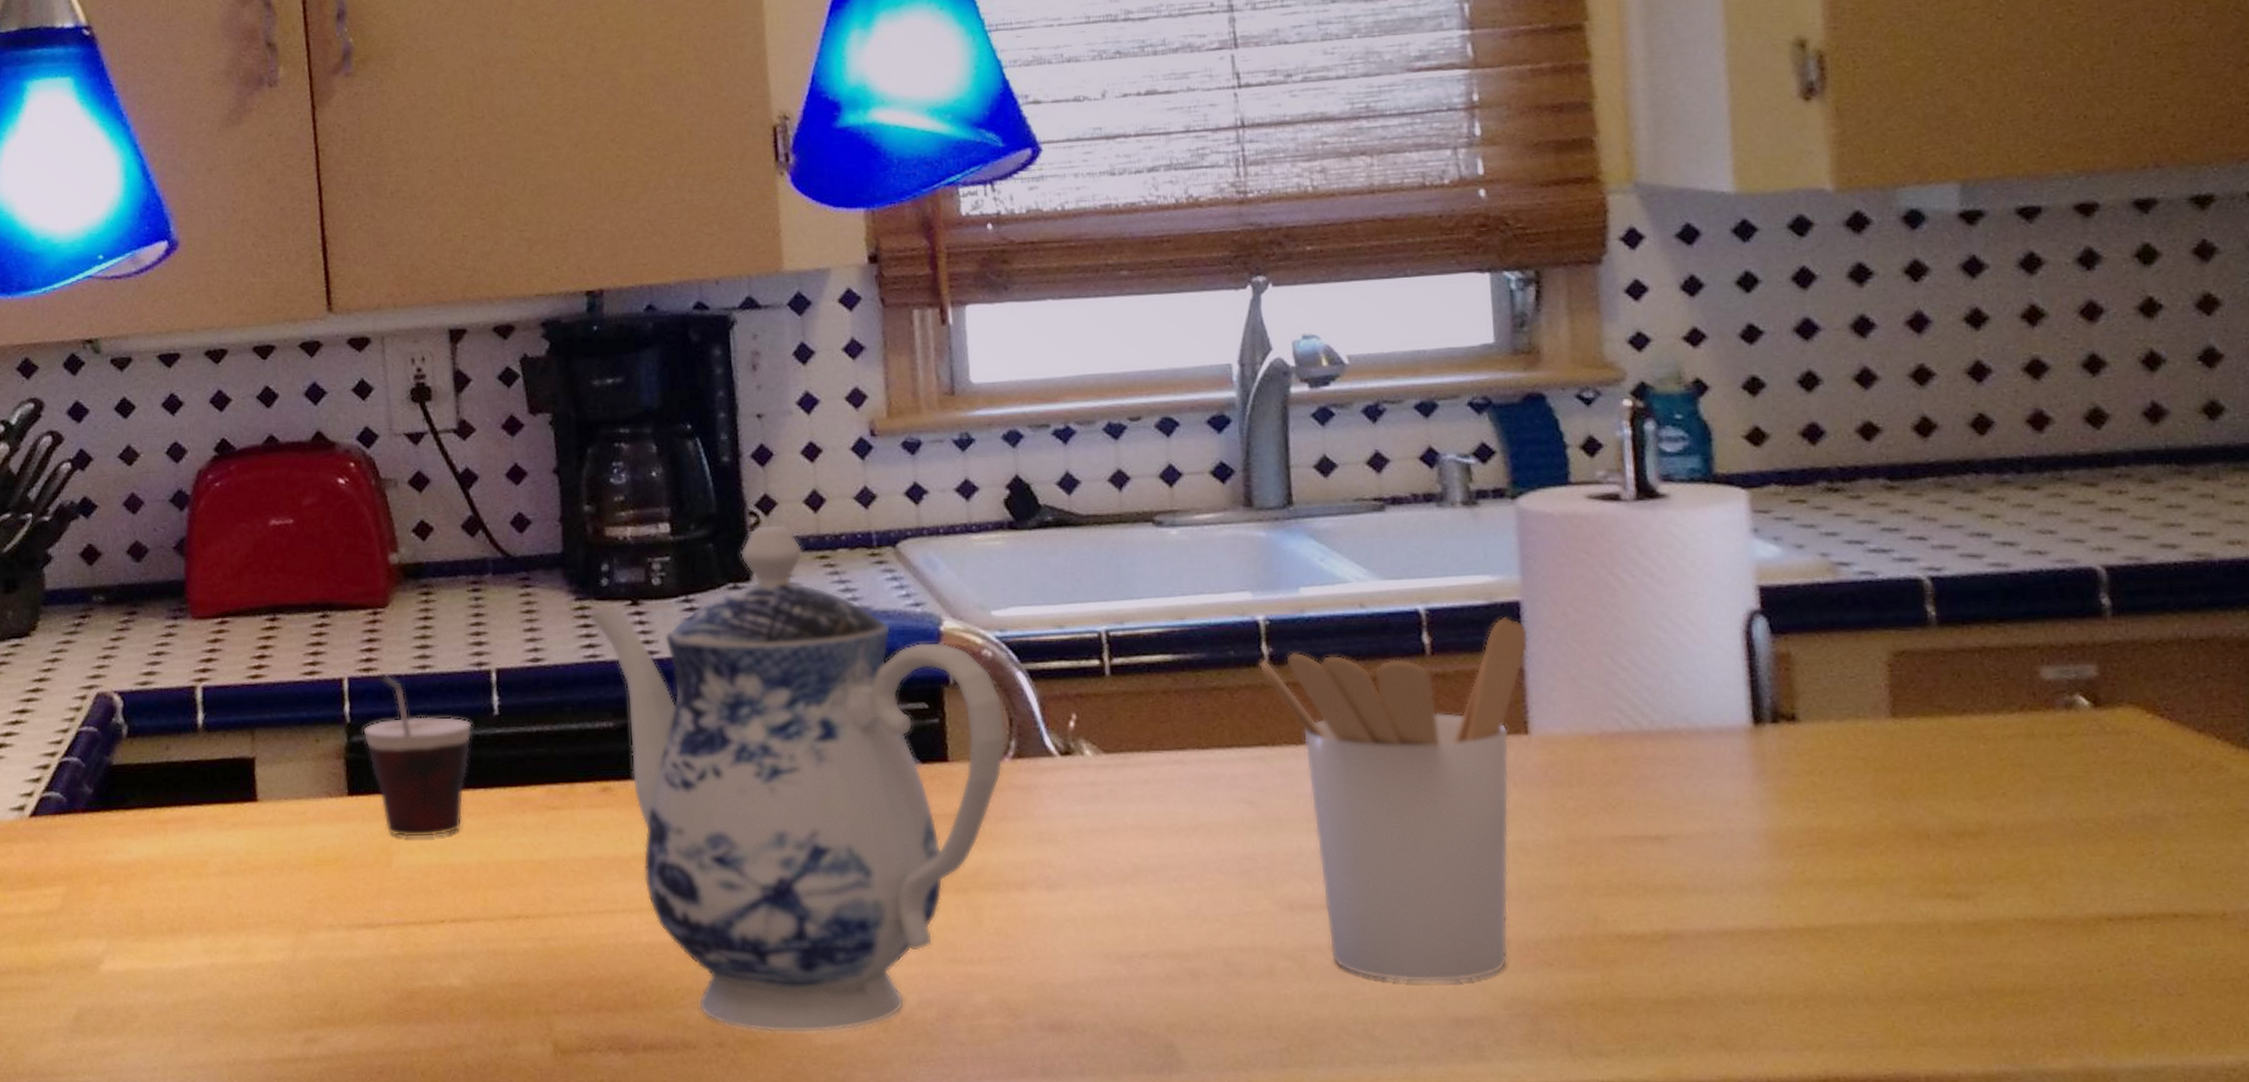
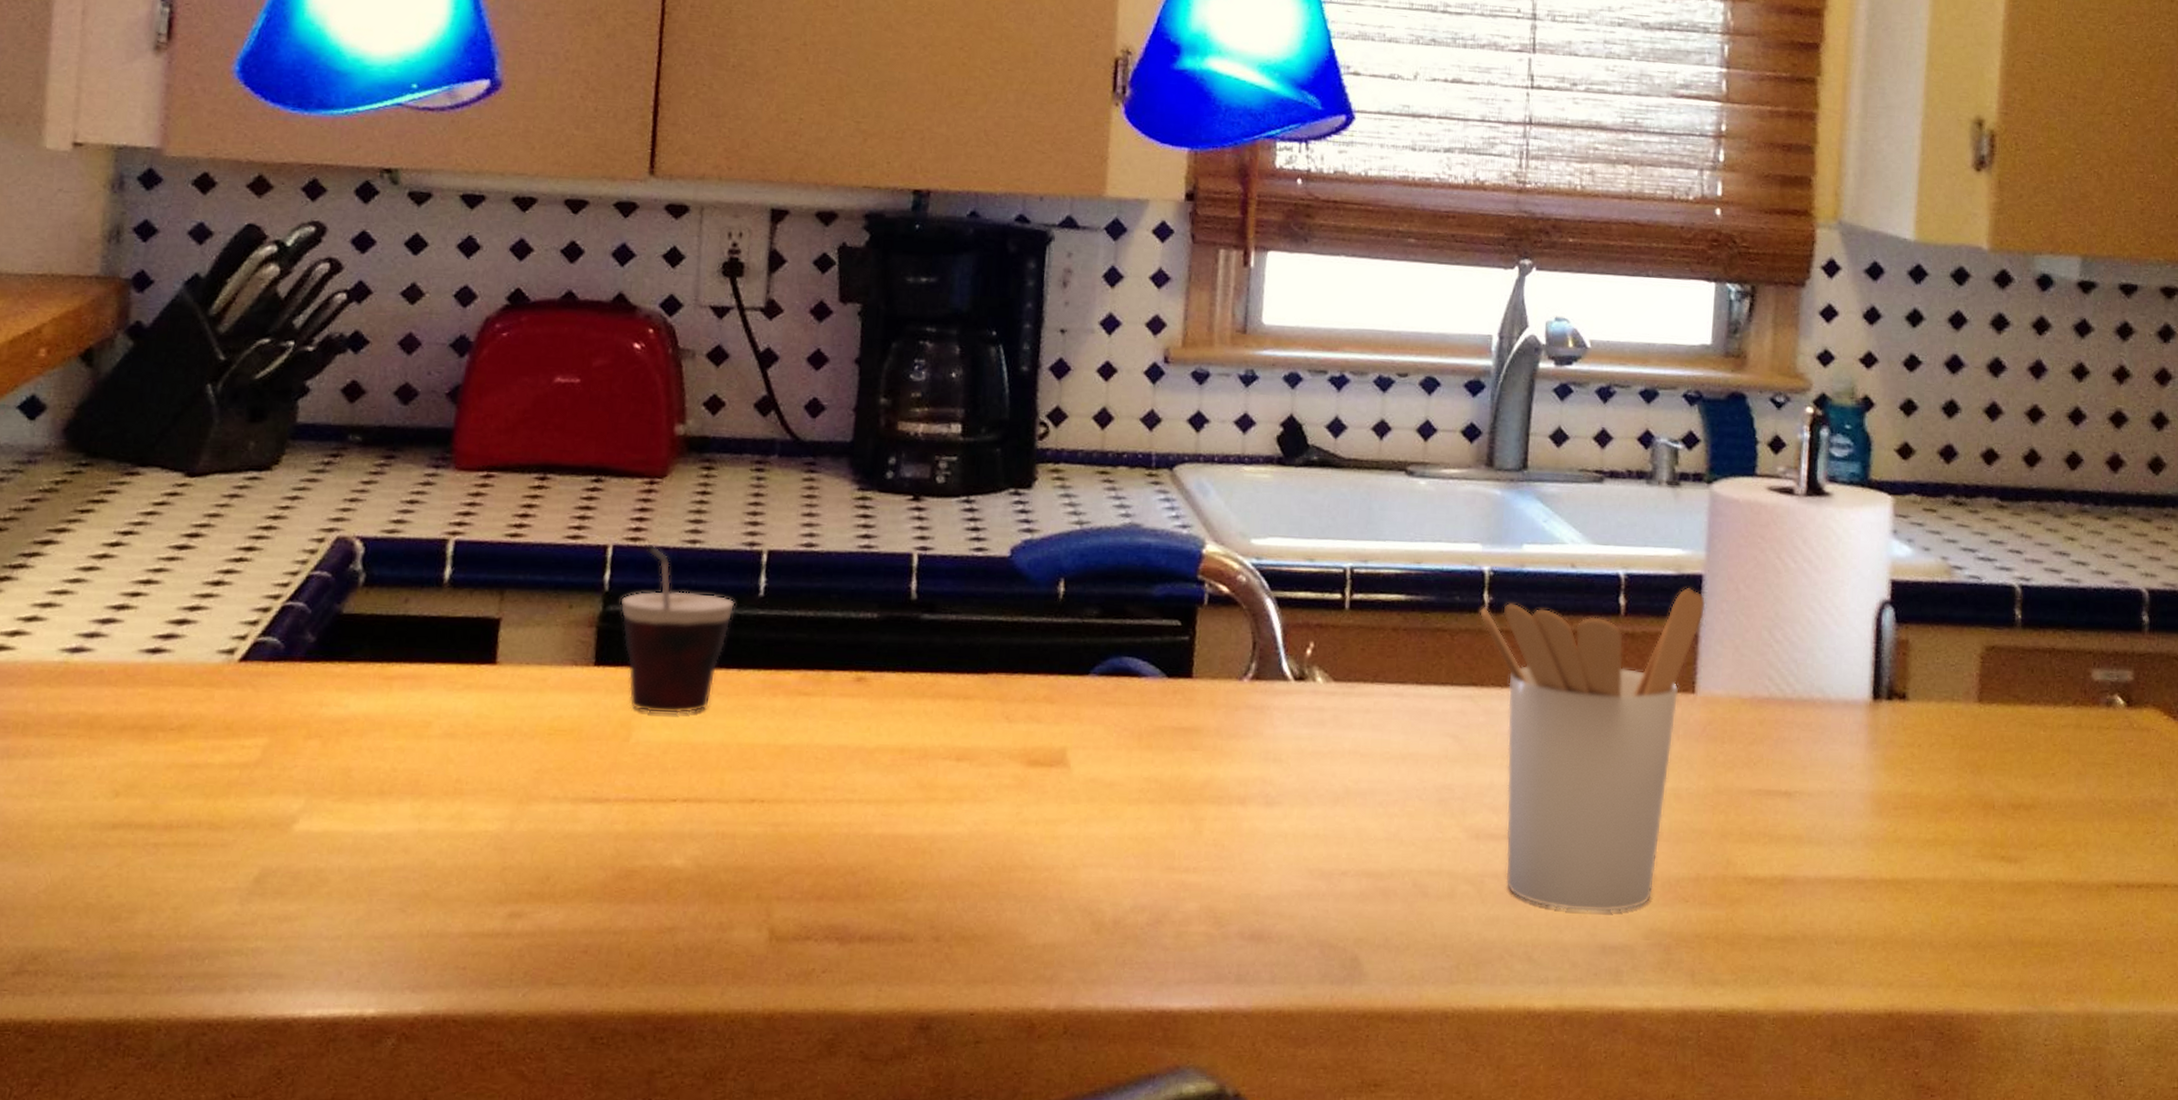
teapot: present [589,524,1006,1033] -> none [869,435,1250,932]

